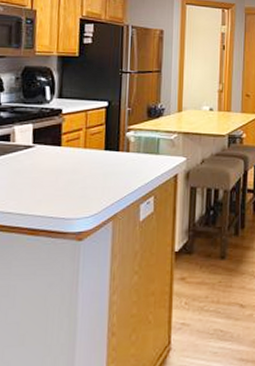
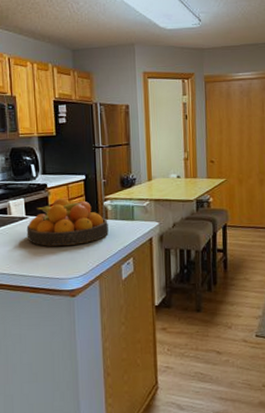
fruit bowl: none [31,126,129,181] -> present [26,198,109,247]

